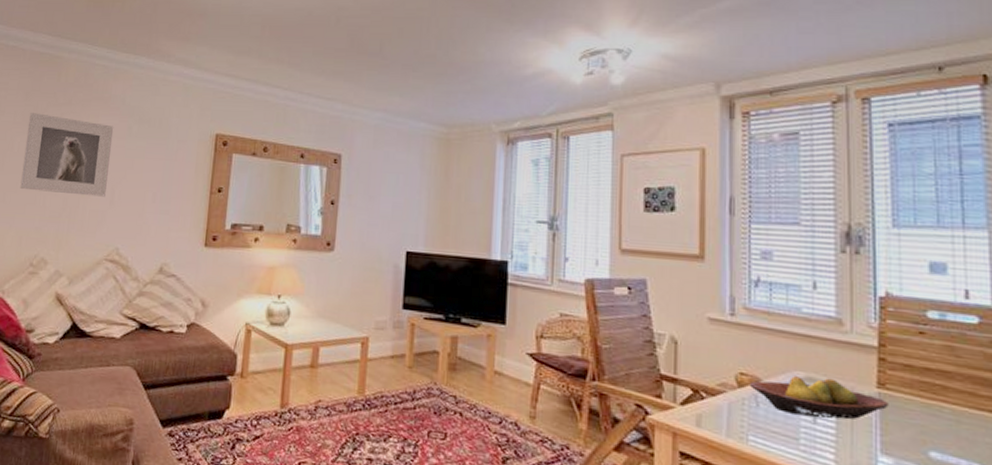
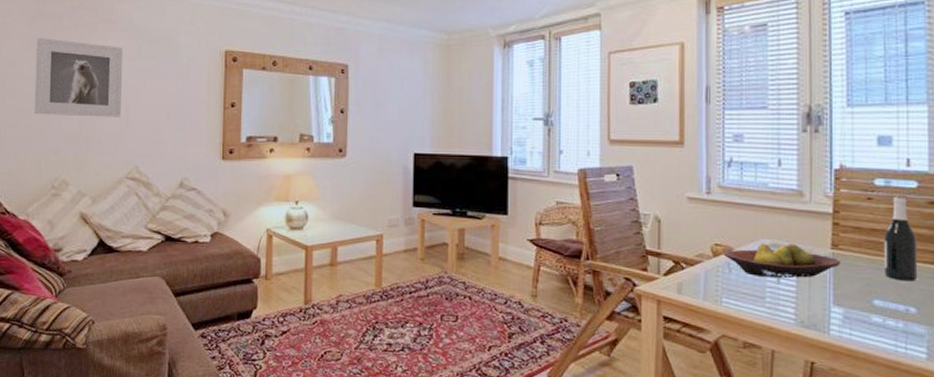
wine bottle: none [940,331,983,433] -> present [883,196,918,281]

